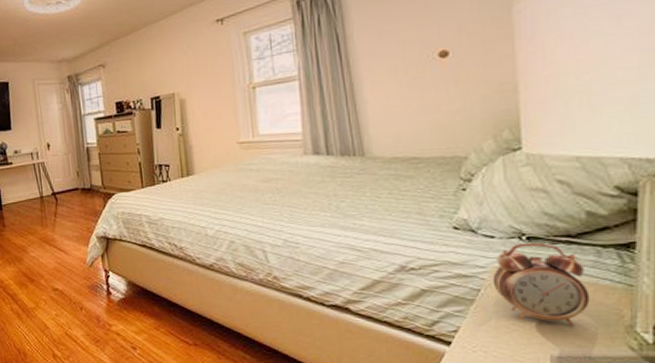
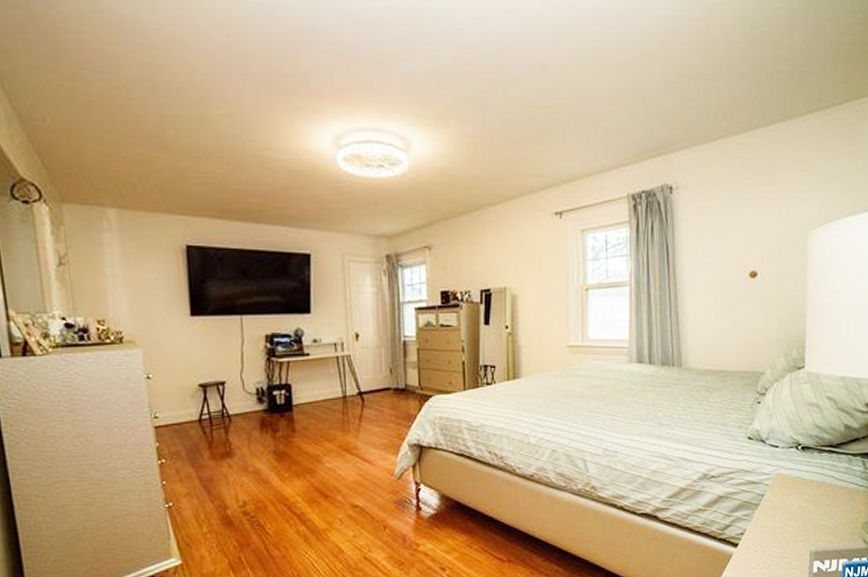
alarm clock: present [492,242,590,327] -> none [773,452,841,525]

